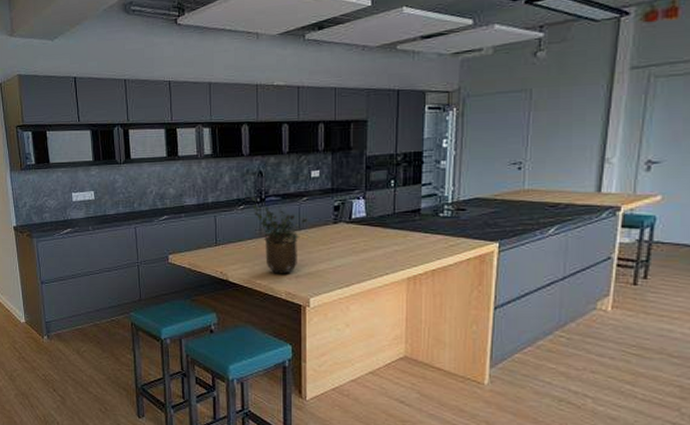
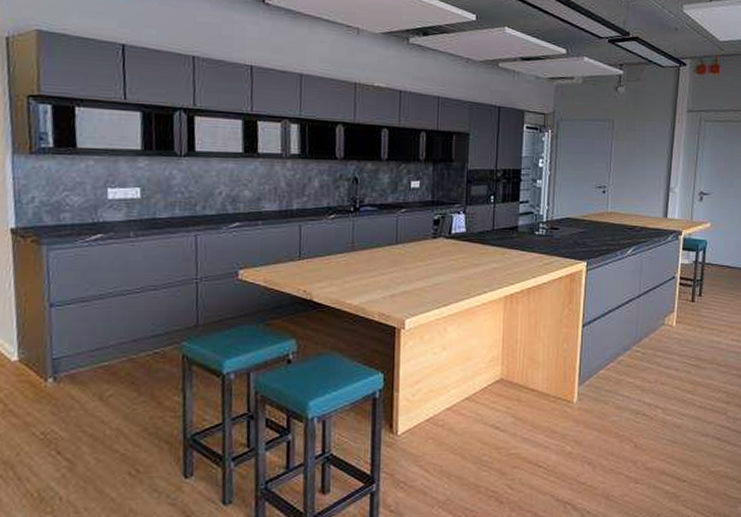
potted plant: present [251,197,308,273] -> none [344,206,406,292]

